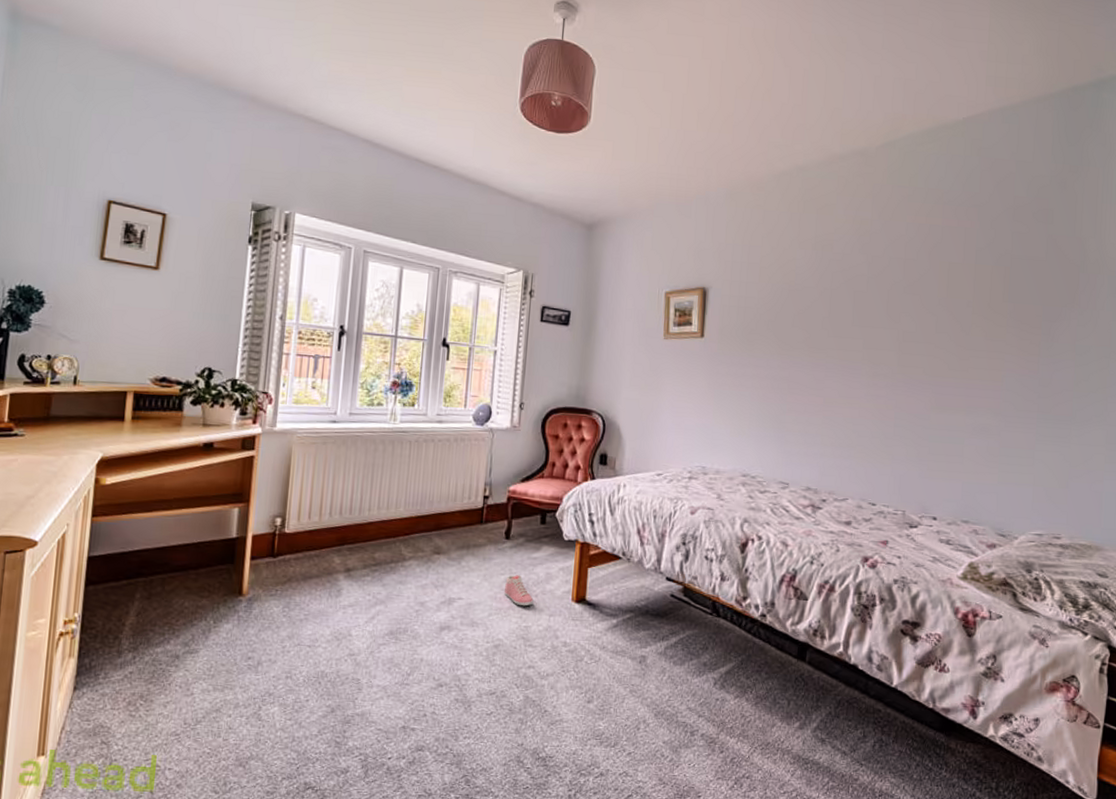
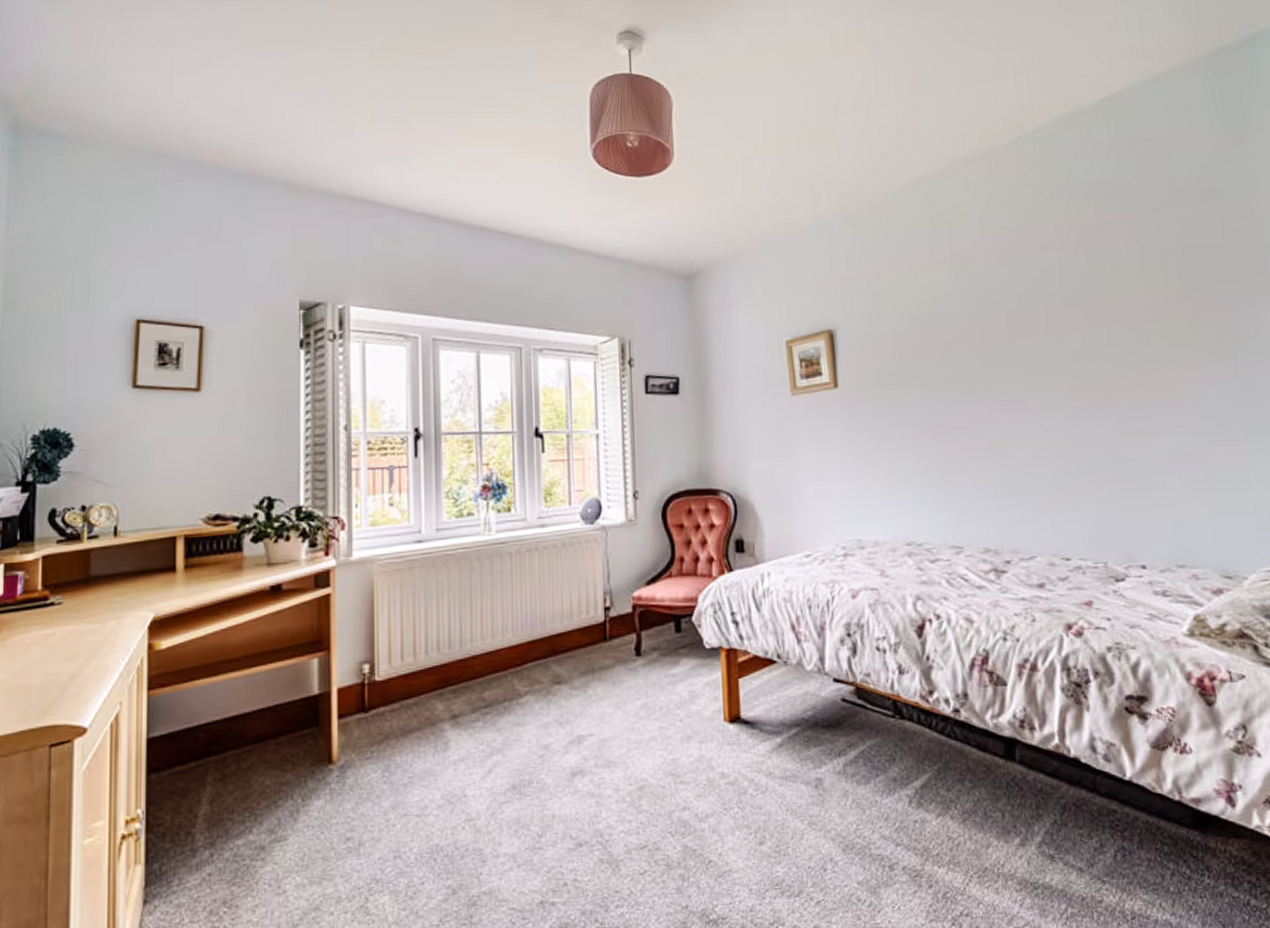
sneaker: present [504,575,534,606] -> none [642,698,679,735]

